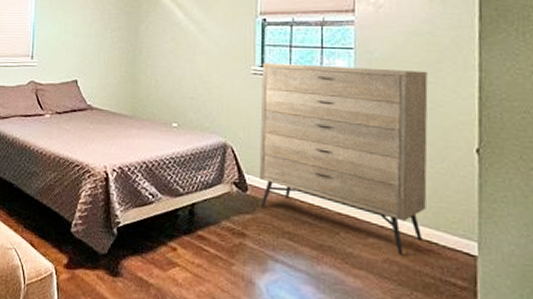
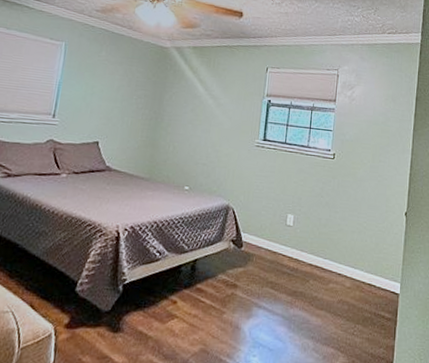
dresser: present [259,63,428,255] -> none [251,137,380,296]

